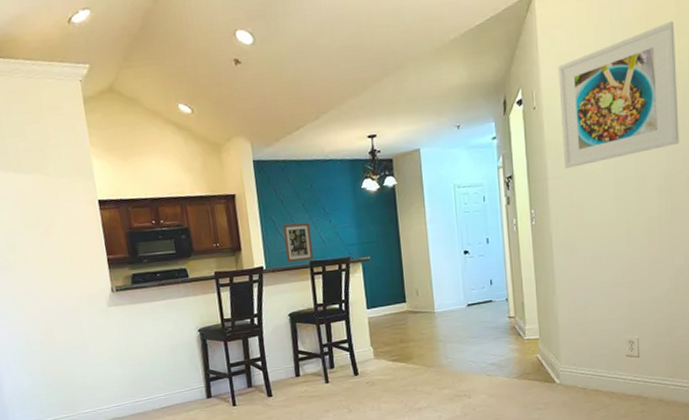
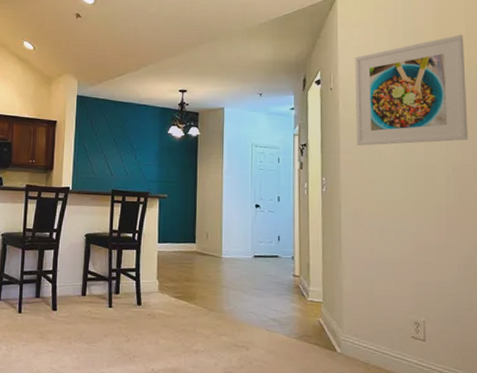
wall art: present [283,222,313,263] -> none [92,153,118,189]

